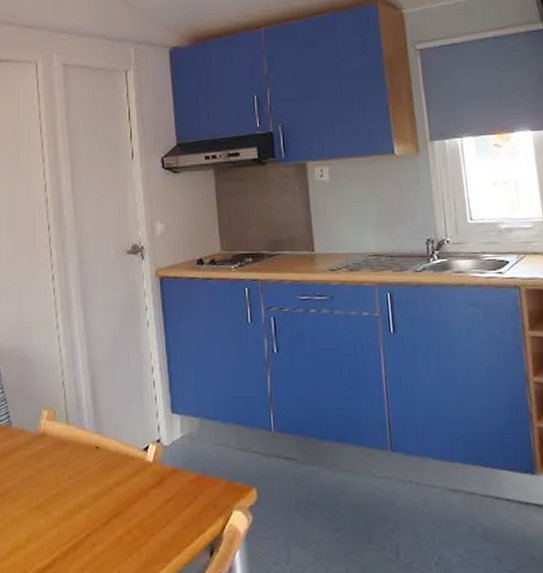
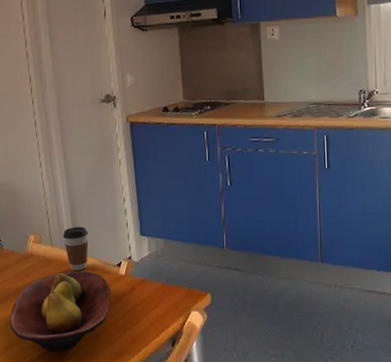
fruit bowl: none [15,455,137,559] -> present [9,270,112,352]
coffee cup: none [81,401,111,455] -> present [63,227,89,271]

